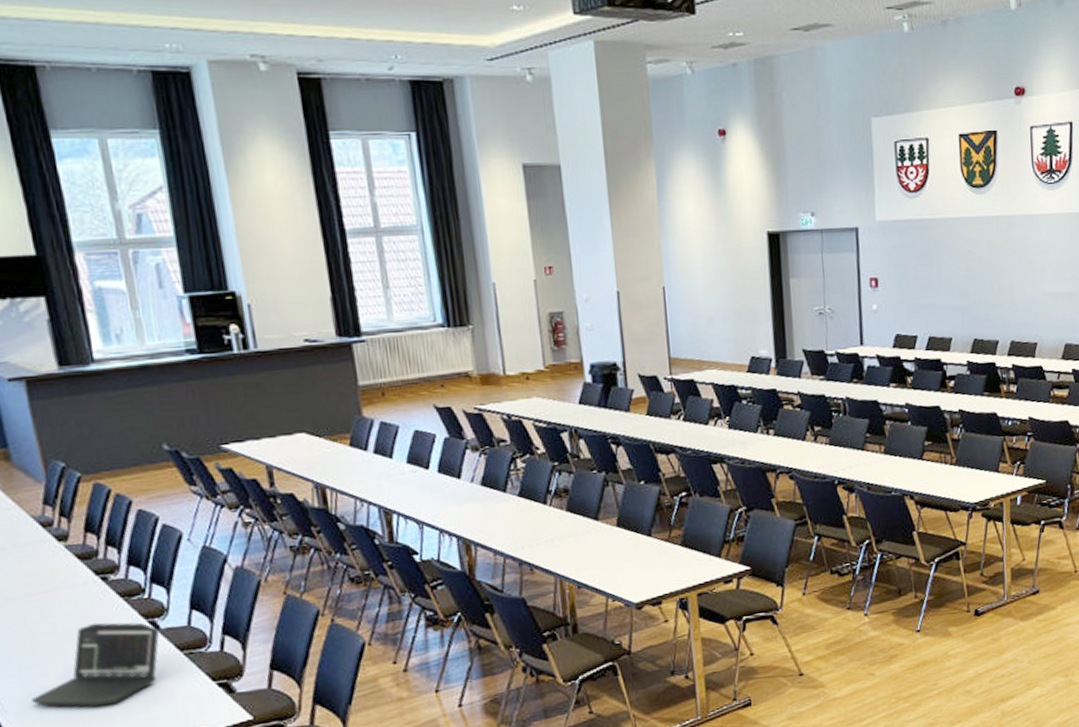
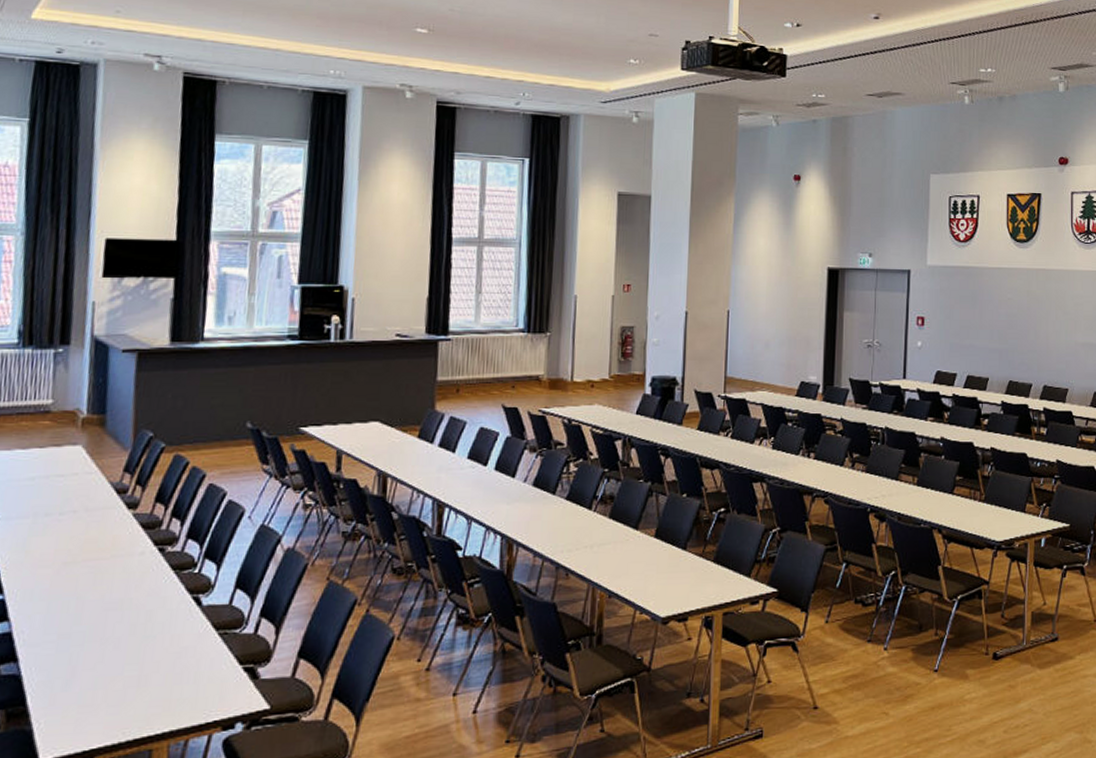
laptop: present [32,622,160,708] -> none [61,594,201,683]

